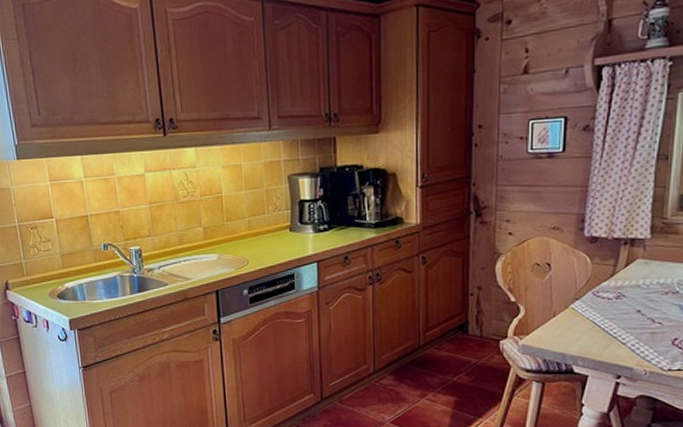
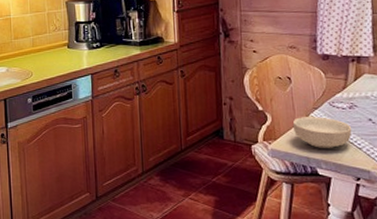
cereal bowl: none [548,308,617,343] -> present [292,117,352,148]

